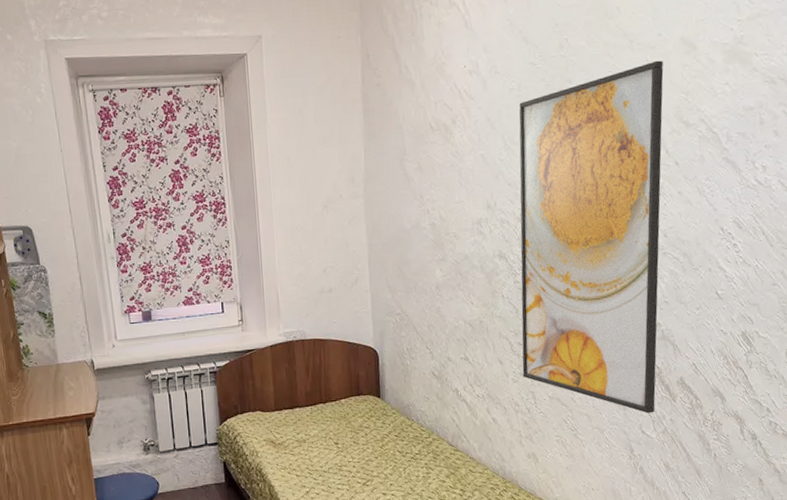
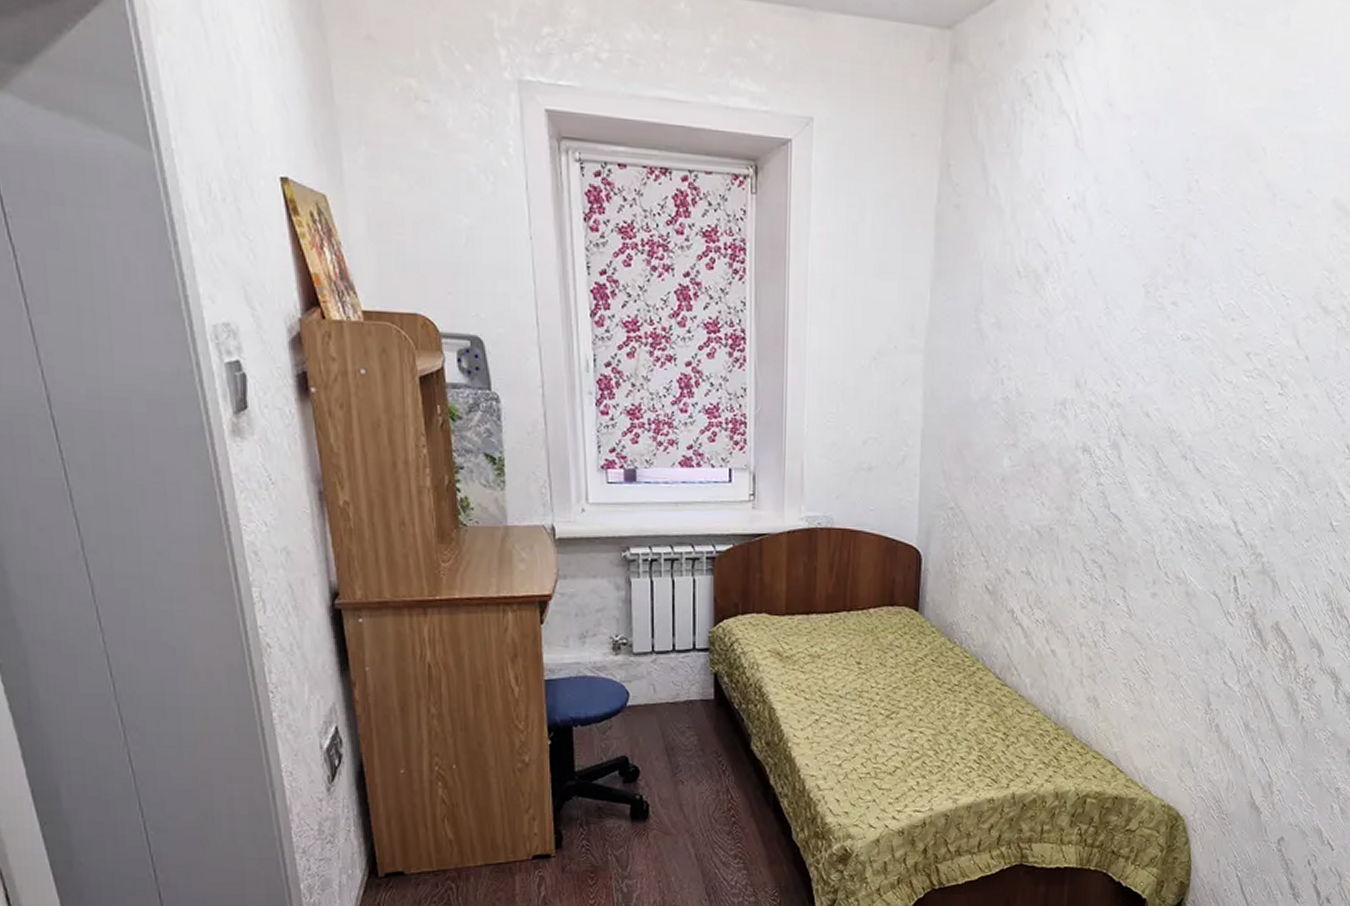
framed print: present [519,60,664,414] -> none [1093,224,1308,661]

